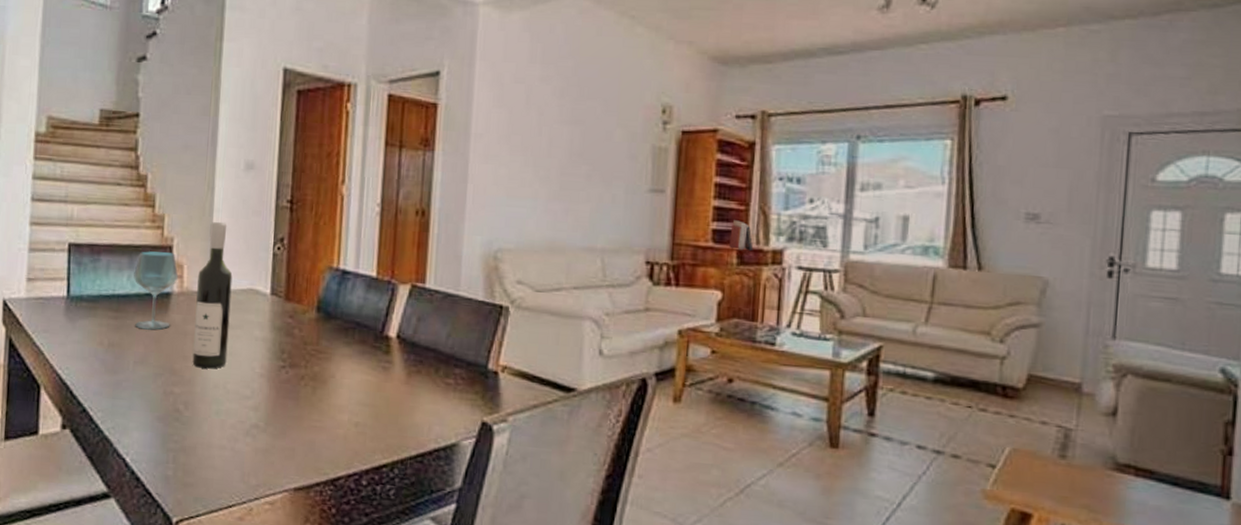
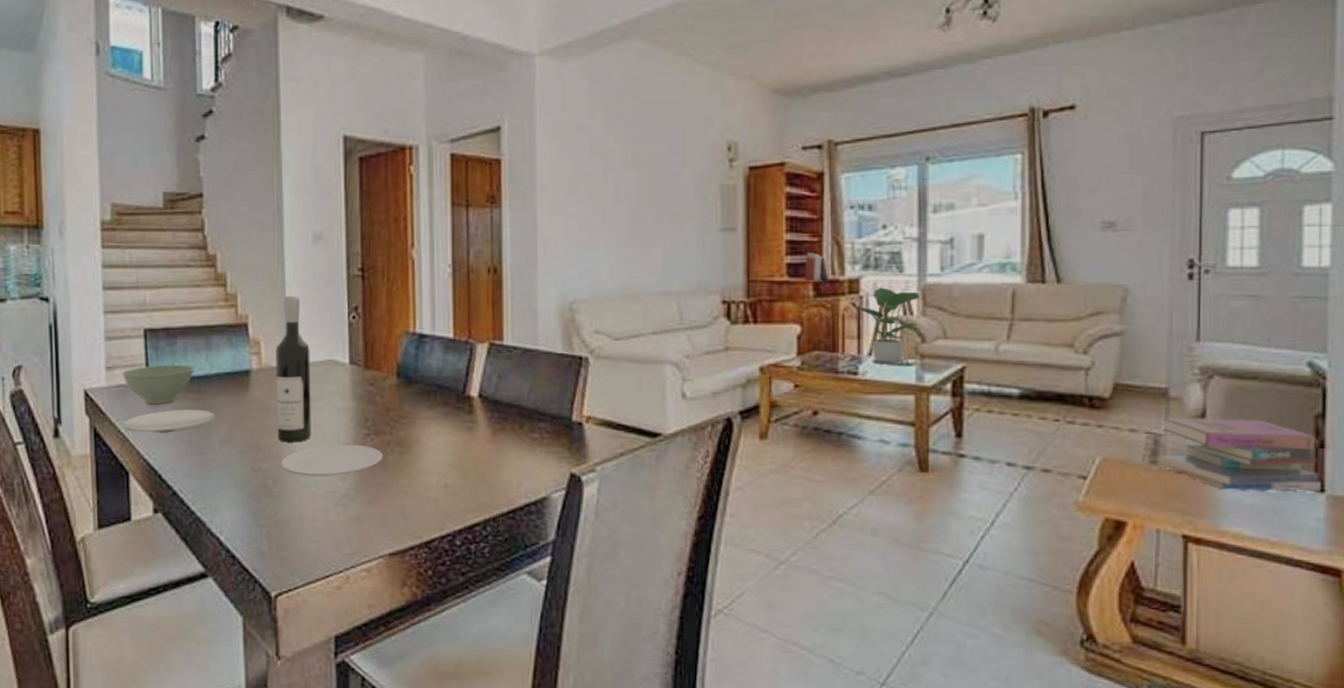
plate: none [38,326,132,350] -> present [122,410,215,433]
bowl: none [43,280,115,321] -> present [122,364,194,405]
wine glass: present [133,251,179,330] -> none [211,329,256,409]
plate: none [194,373,297,406] -> present [281,444,384,476]
potted plant: none [779,260,841,338] -> present [857,287,919,363]
books: none [1068,413,1227,499] -> present [1159,418,1321,491]

